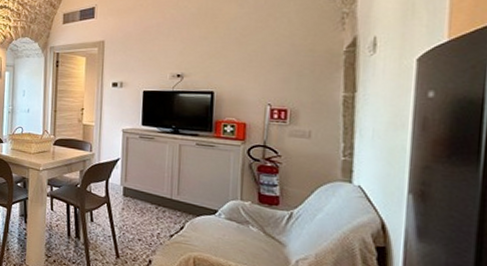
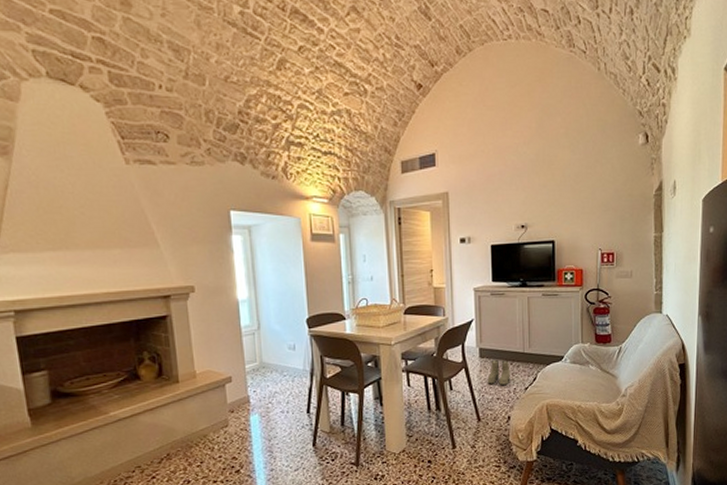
boots: none [129,200,155,228] -> present [487,359,510,385]

